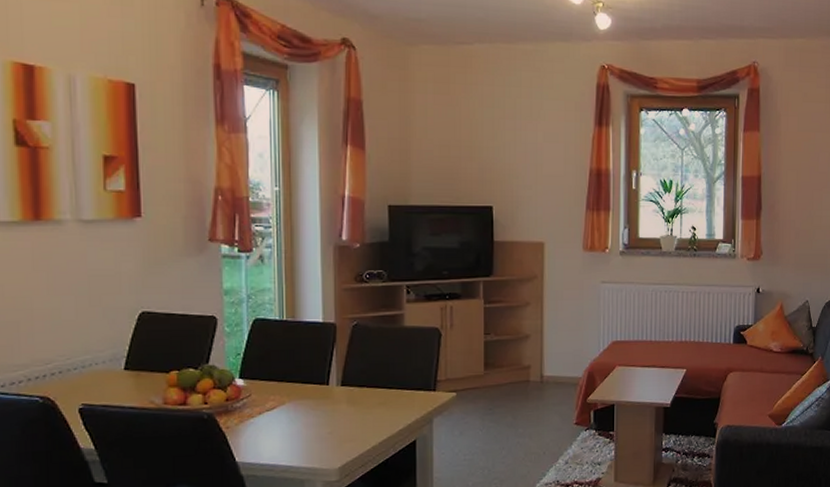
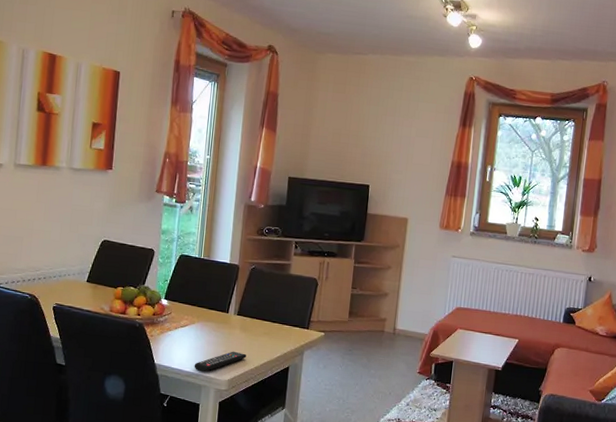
remote control: none [291,431,360,464] -> present [194,351,247,372]

